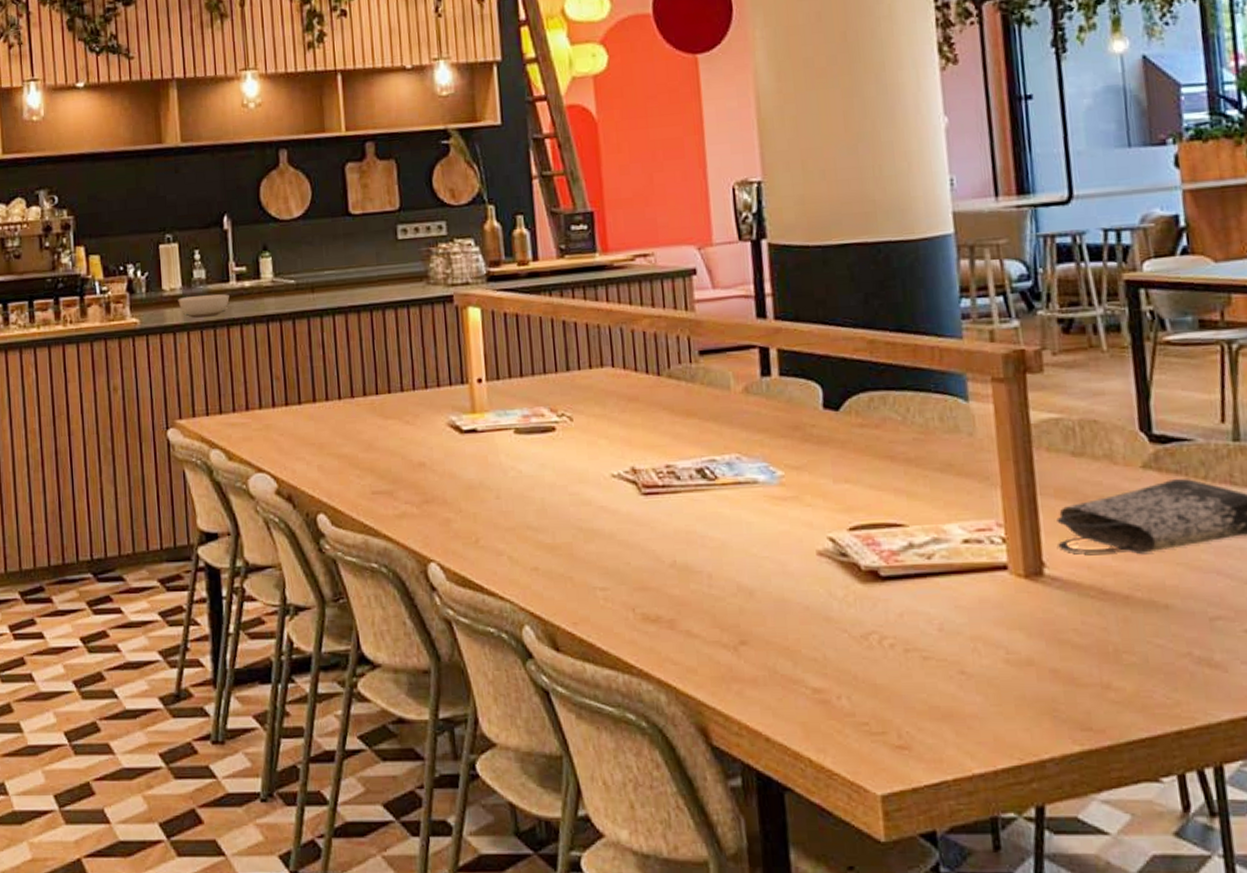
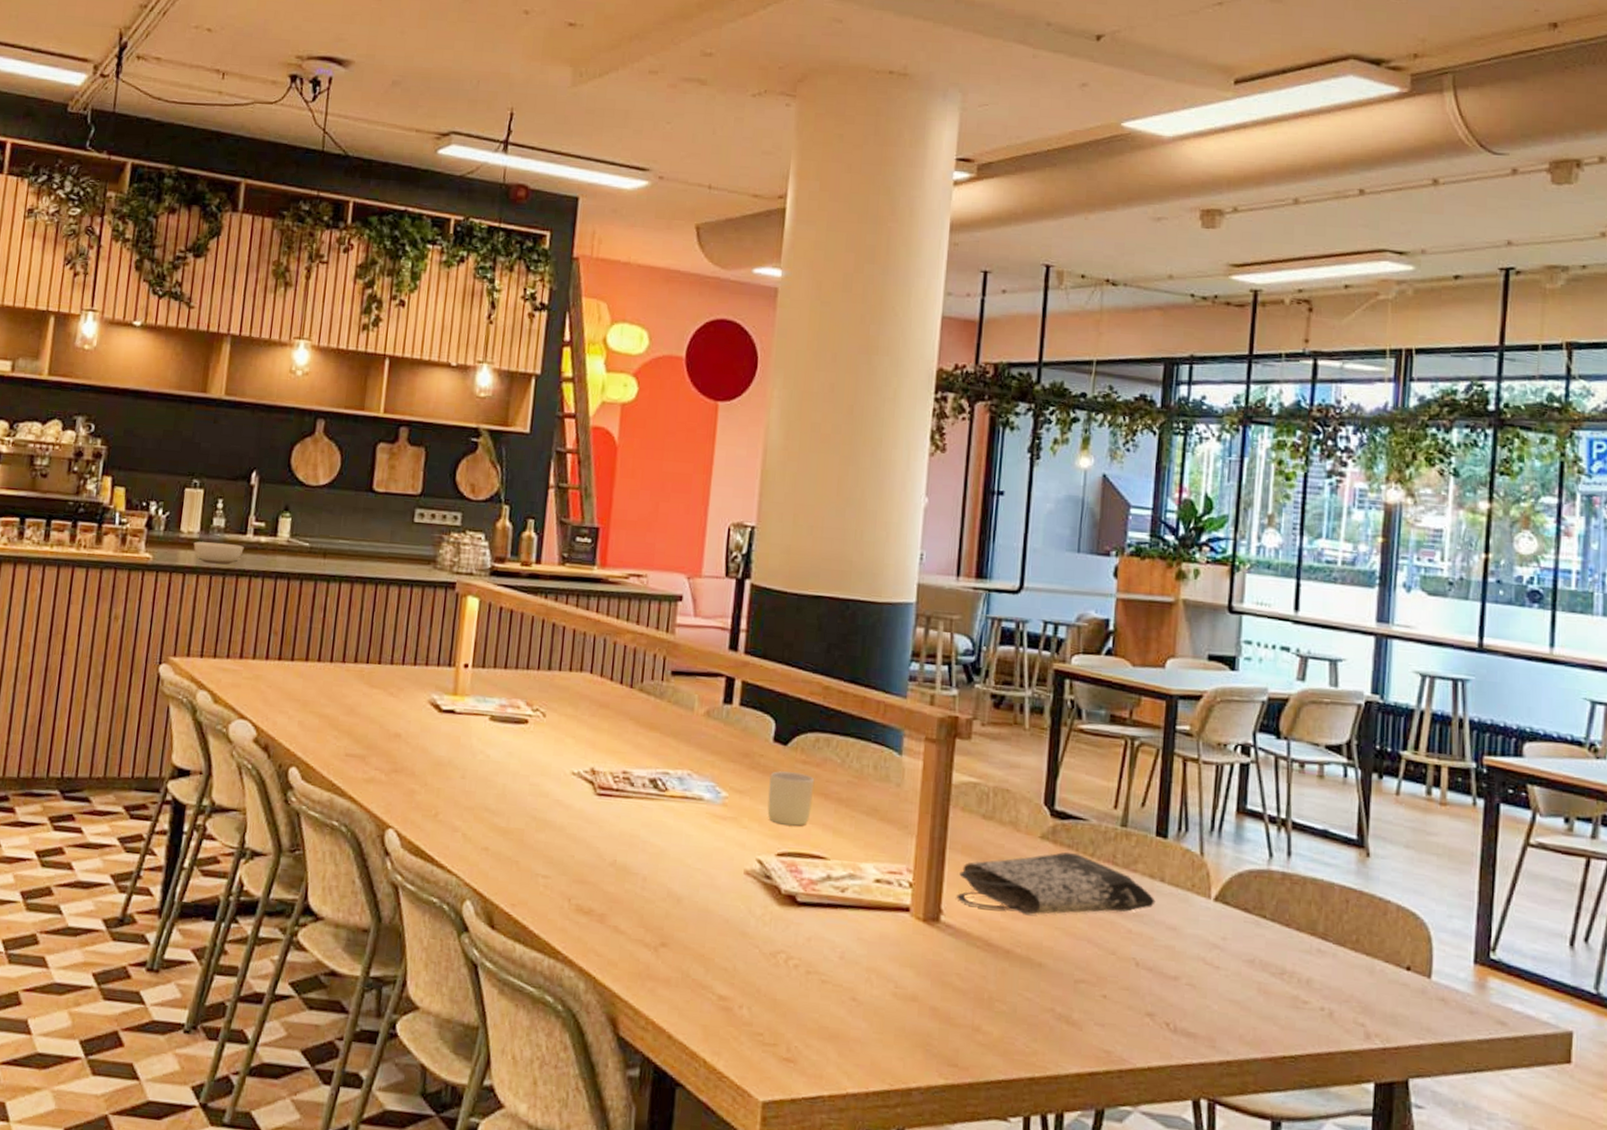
mug: none [826,438,879,496] -> present [767,771,815,826]

